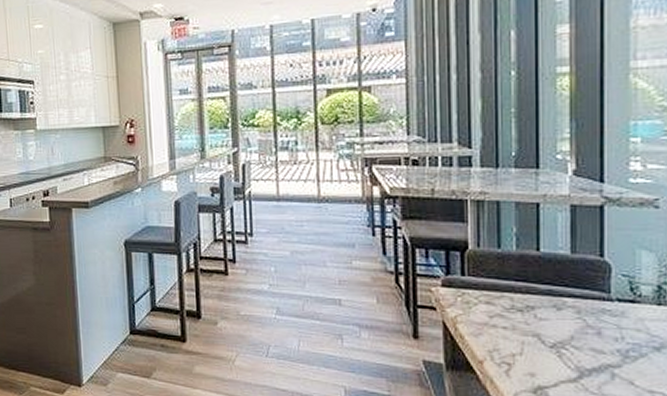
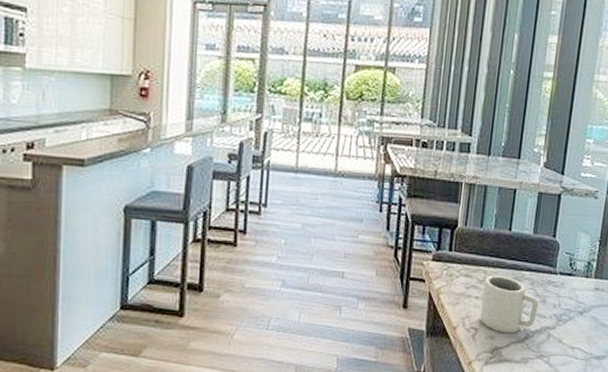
cup: none [512,302,592,371] -> present [480,275,539,333]

